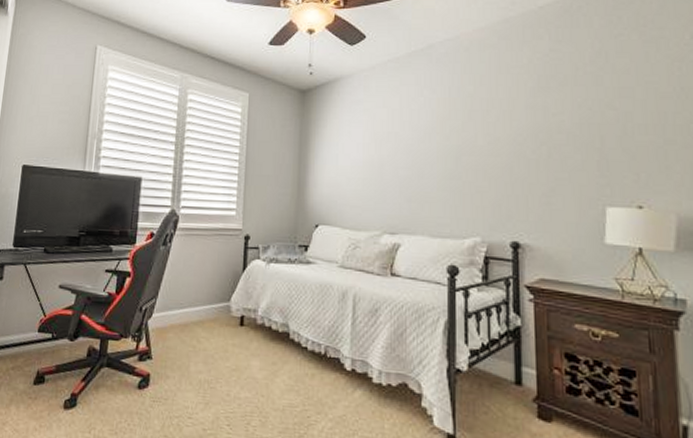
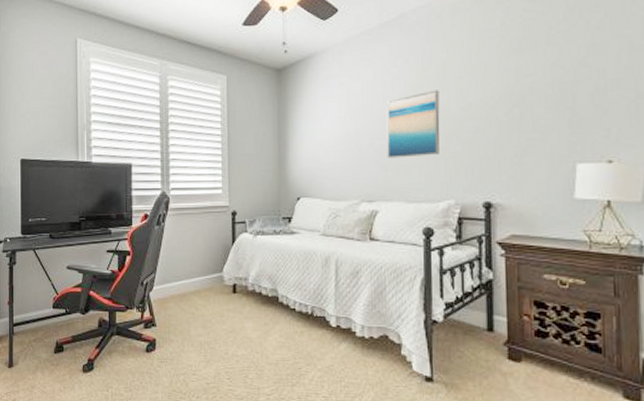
wall art: none [411,122,467,190] -> present [386,90,440,159]

